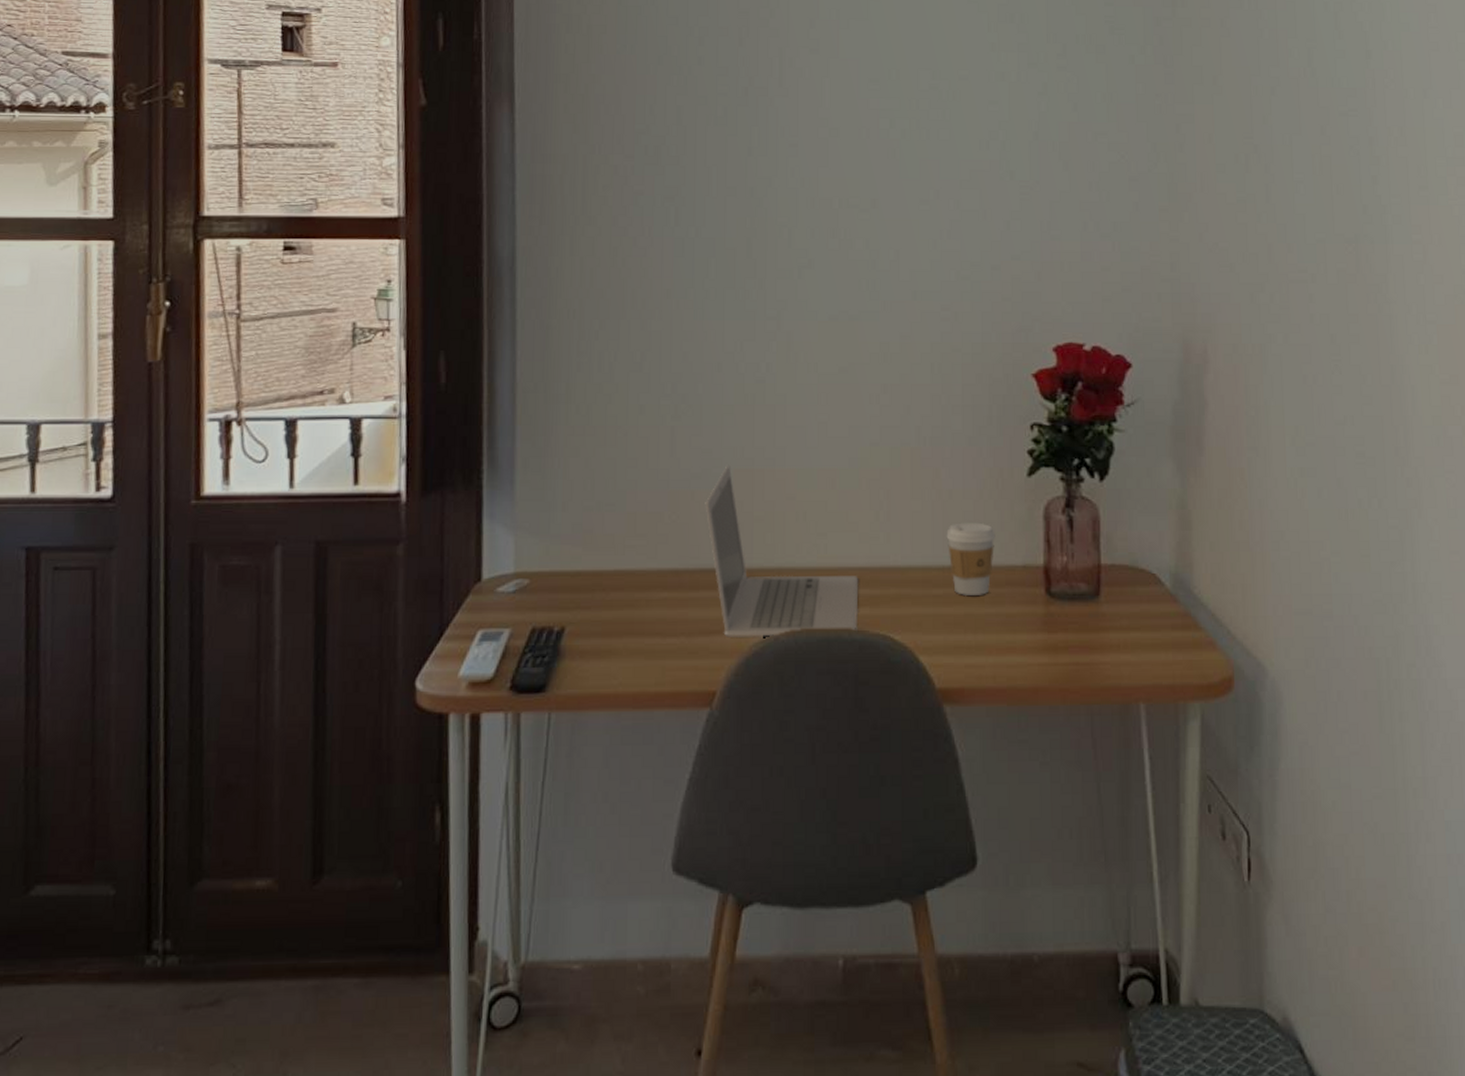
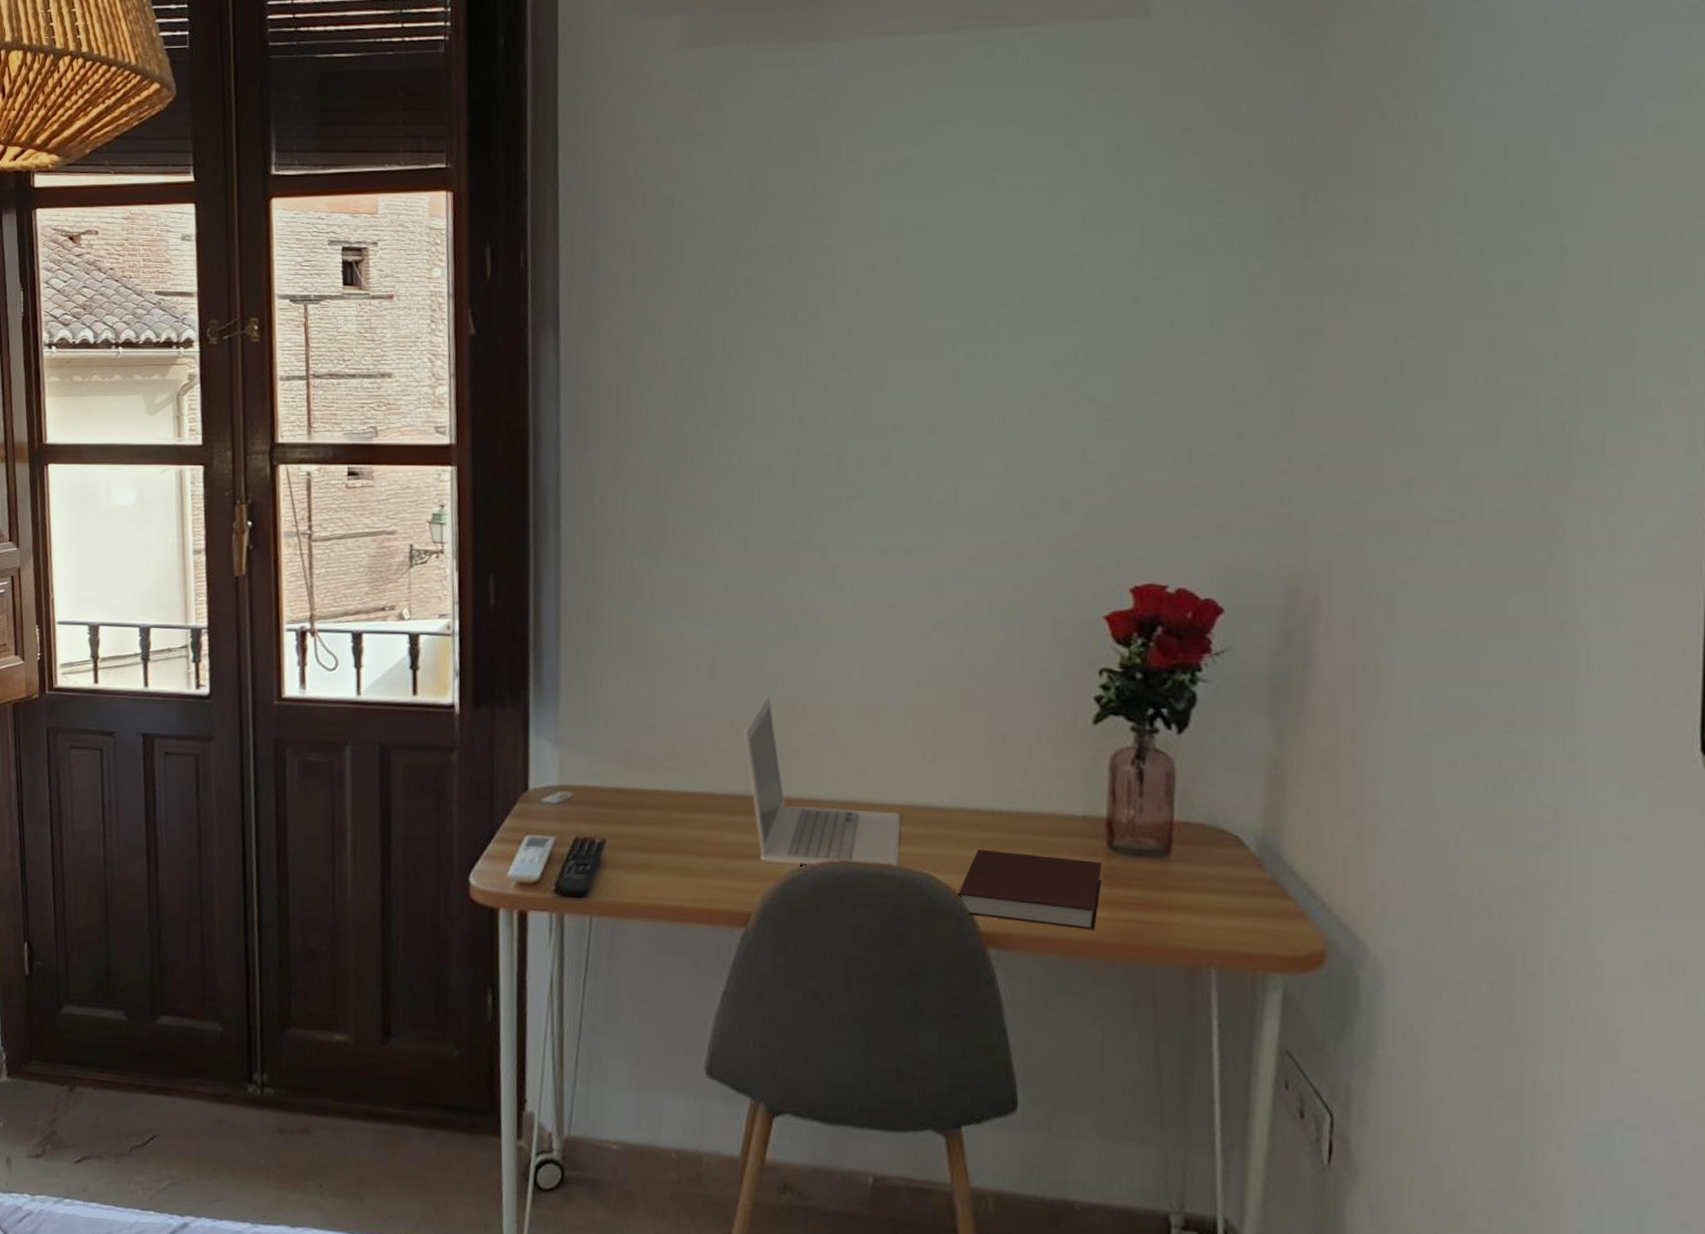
notebook: none [913,606,1042,677] -> present [957,850,1102,930]
coffee cup: present [946,522,996,595] -> none [998,767,1053,843]

